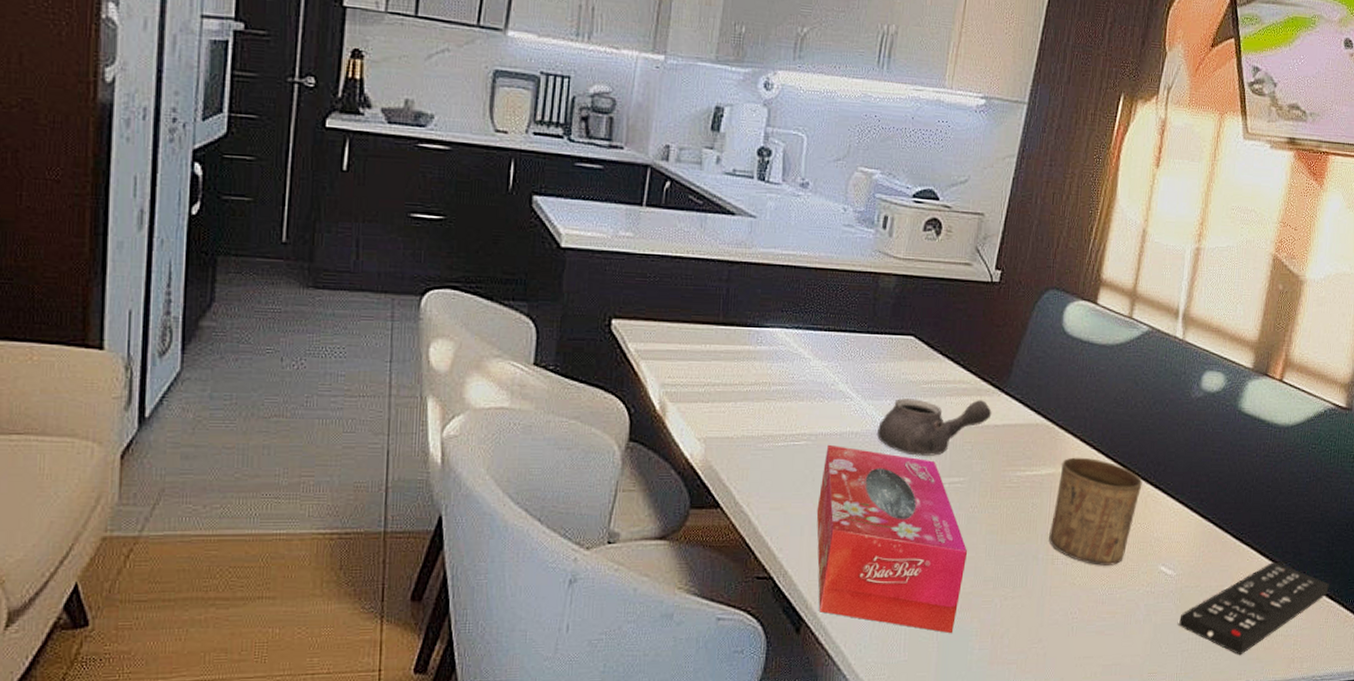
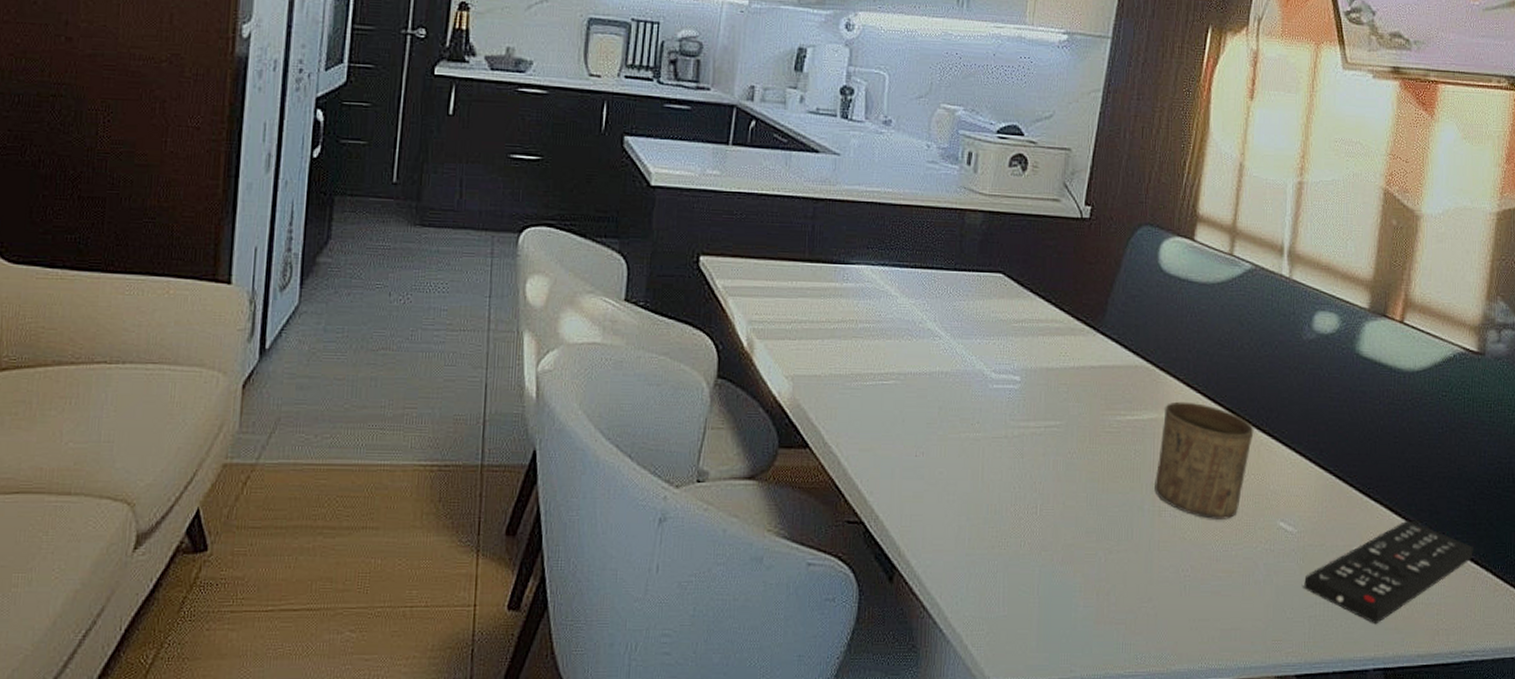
tissue box: present [816,444,968,634] -> none [907,384,1068,589]
teapot: present [876,397,992,456] -> none [967,336,1087,398]

